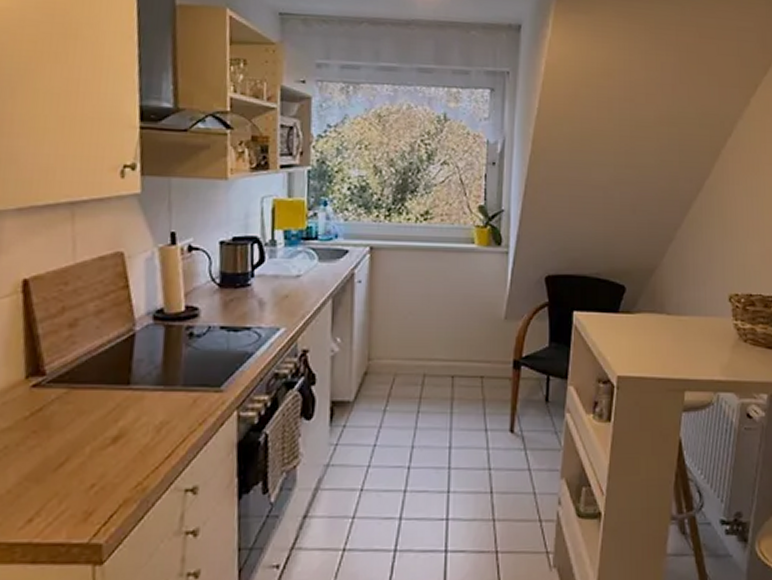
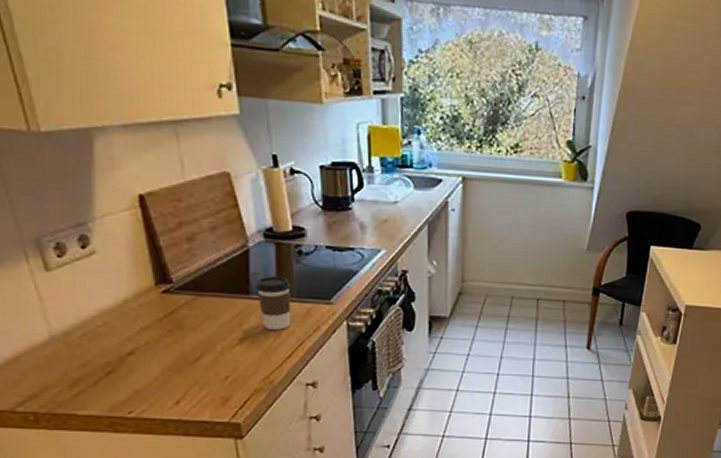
coffee cup: none [137,362,178,425] -> present [255,276,291,330]

